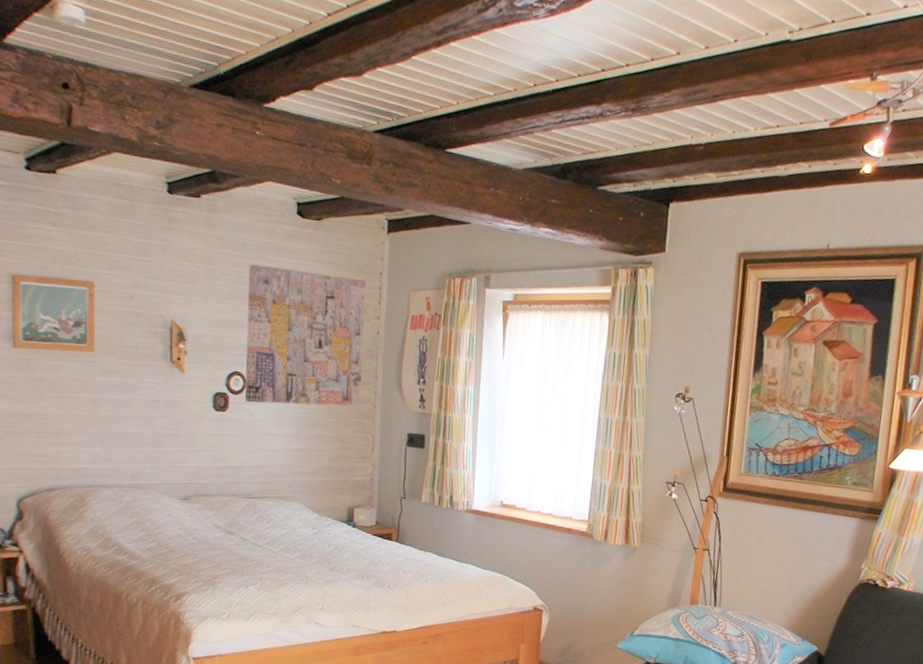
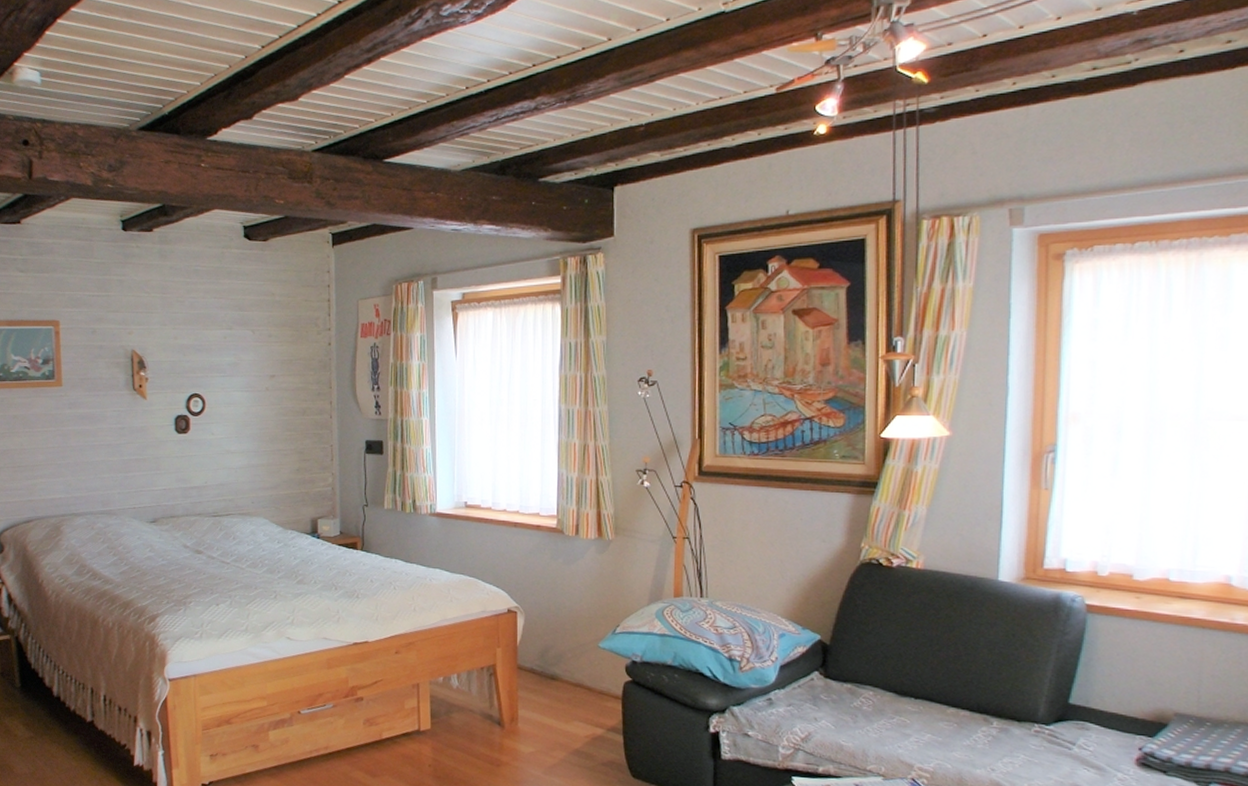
wall art: present [245,264,366,407] -> none [201,289,317,423]

